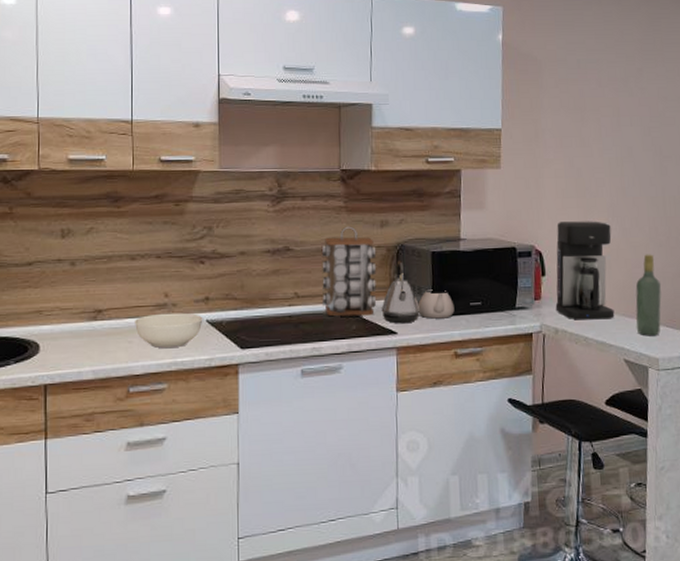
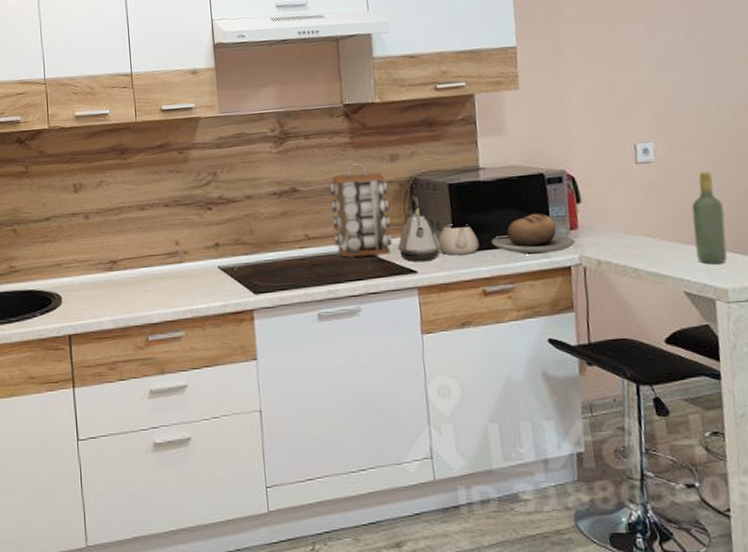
bowl: present [135,312,203,349] -> none [149,259,215,297]
bread: none [466,283,538,322] -> present [492,213,575,255]
coffee maker: present [555,221,615,320] -> none [590,138,669,250]

